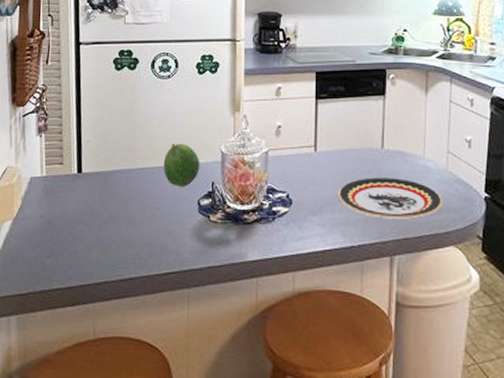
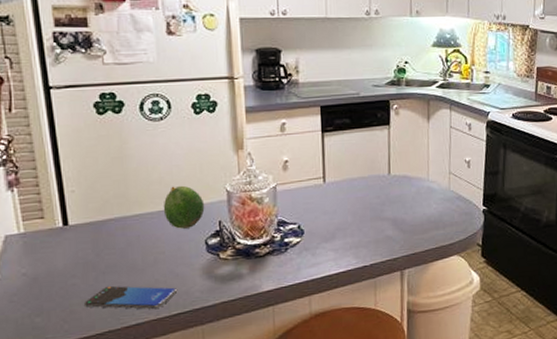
smartphone: none [86,236,169,266] -> present [83,286,178,310]
plate: present [337,177,442,219] -> none [348,200,446,238]

